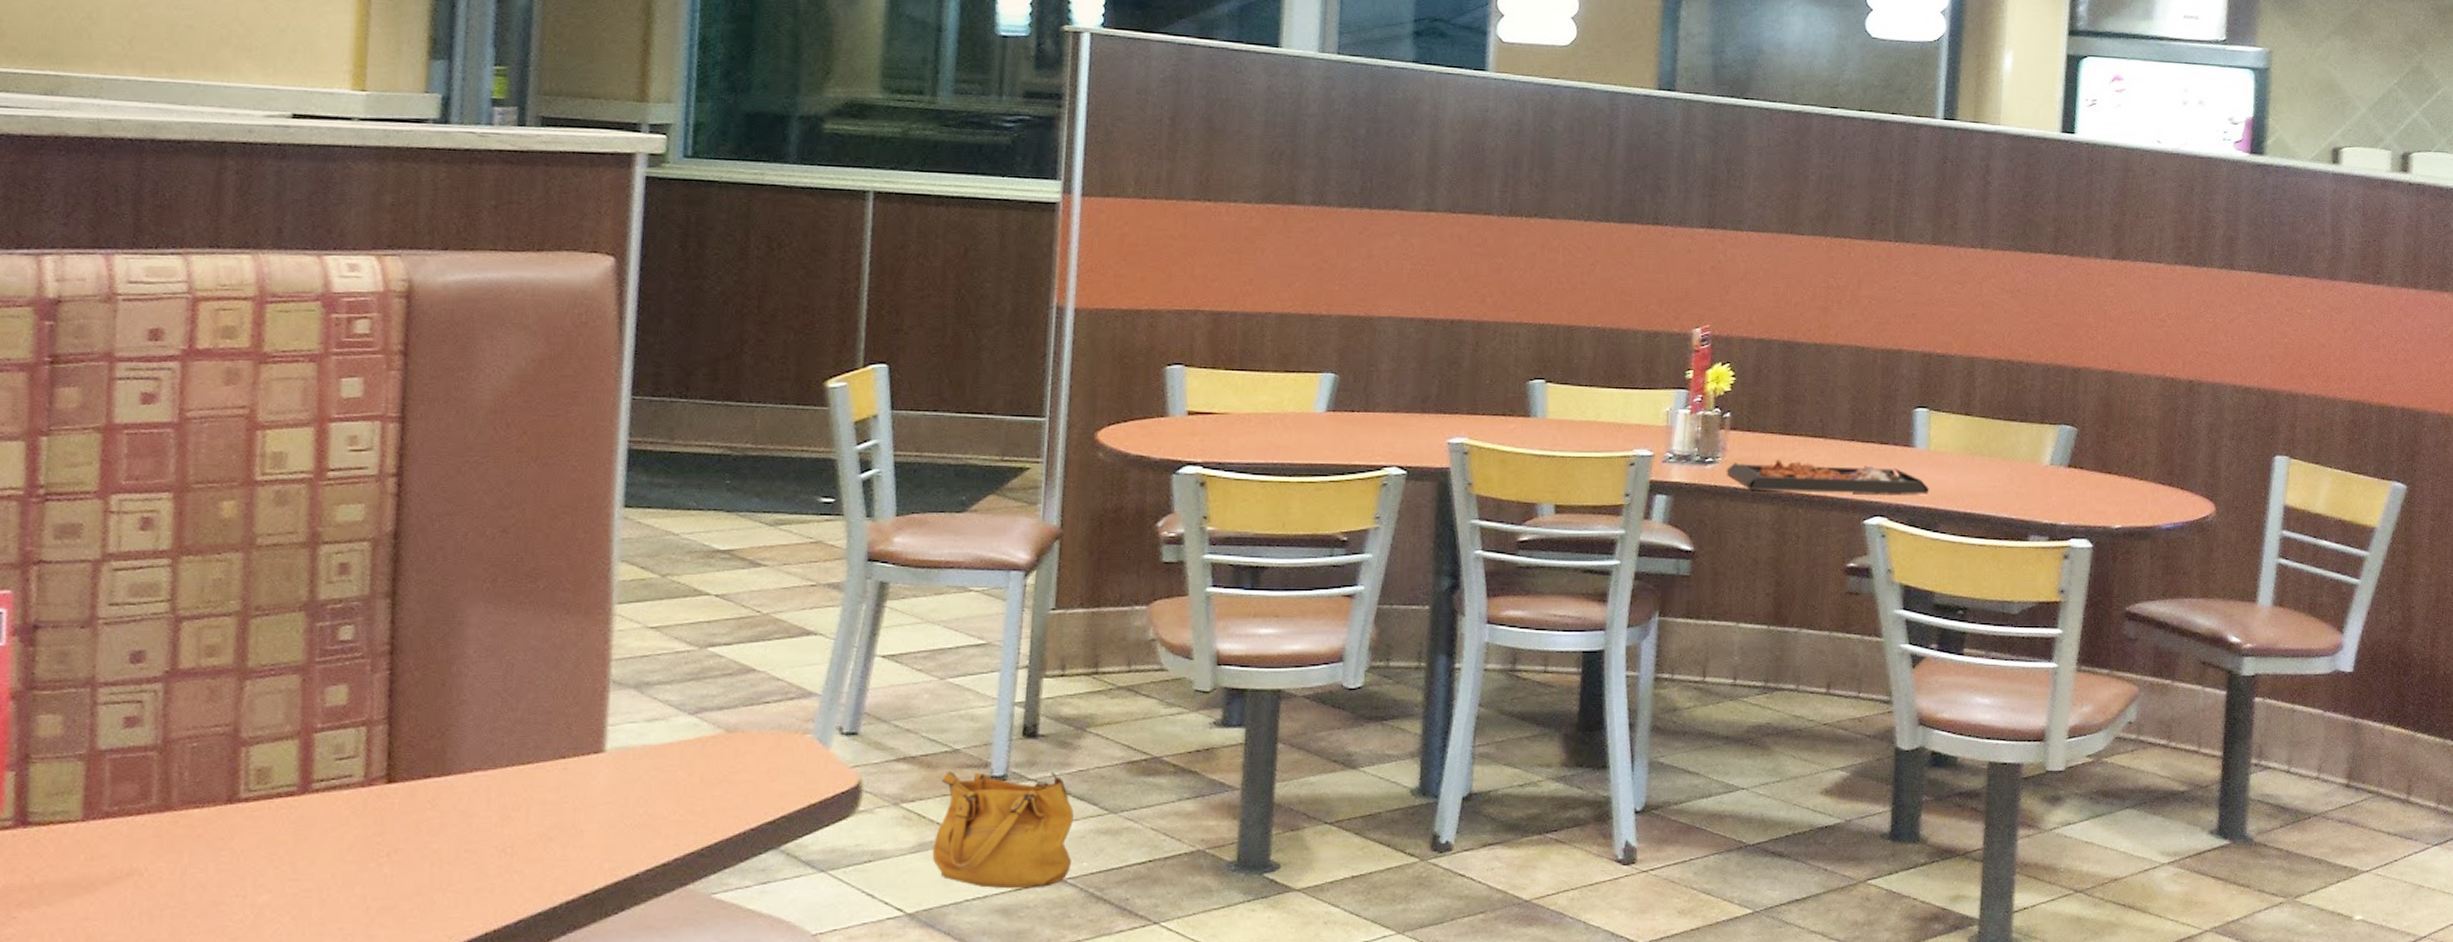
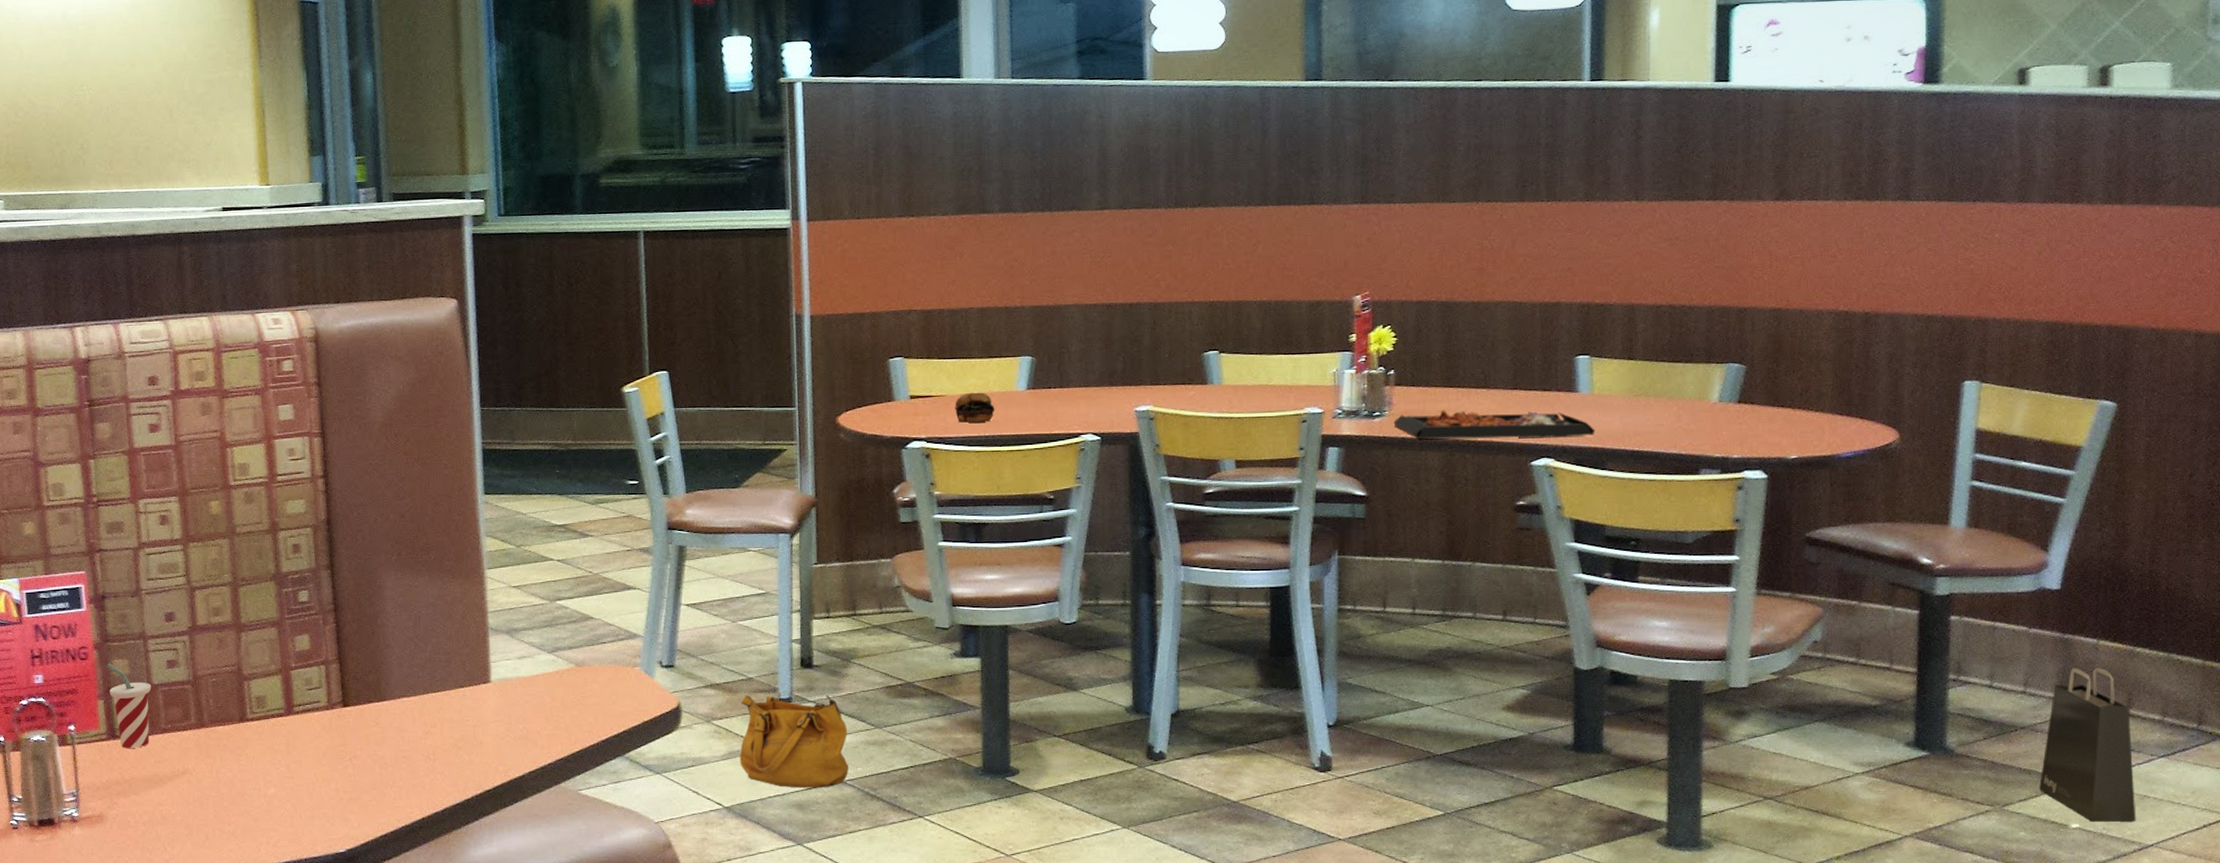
beverage cup: none [26,719,95,840] -> present [106,663,152,748]
hamburger: none [1240,411,1287,448] -> present [955,392,995,424]
shopping bag: none [2328,753,2412,913] -> present [2039,667,2136,822]

